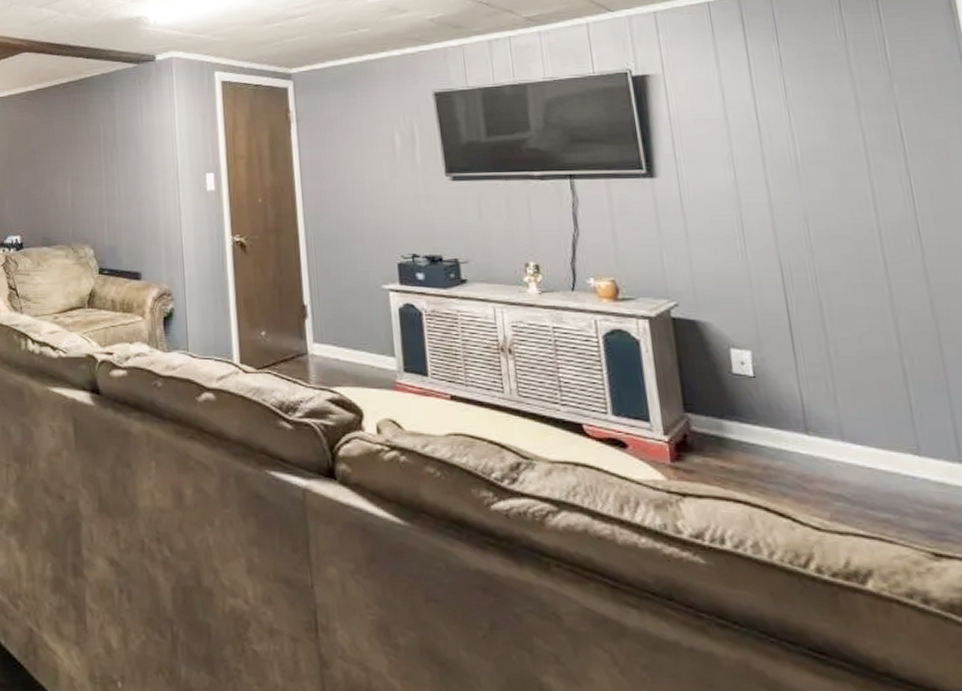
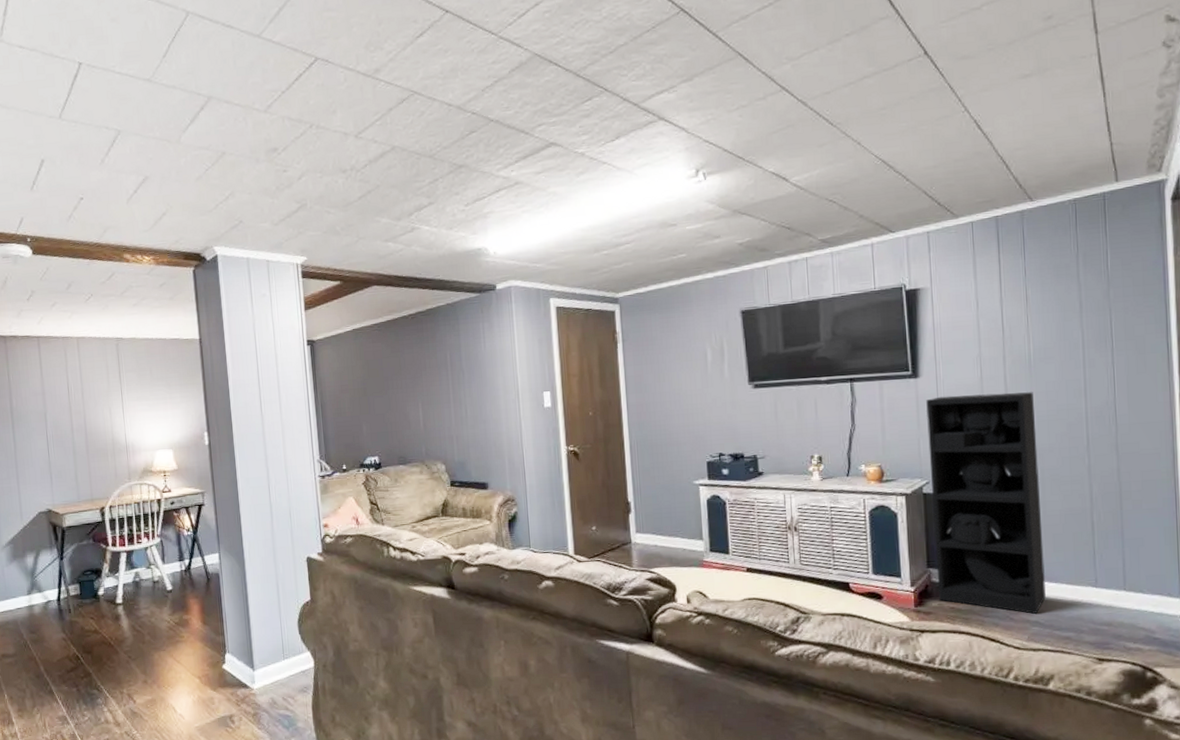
shelving unit: none [667,200,850,484] -> present [926,392,1046,614]

